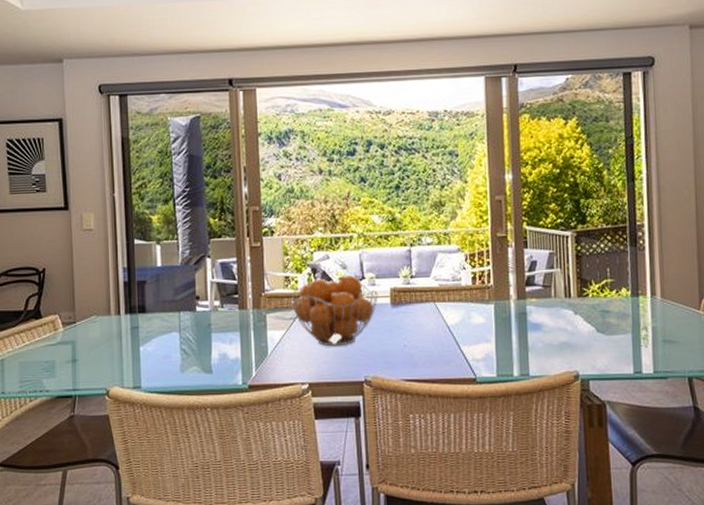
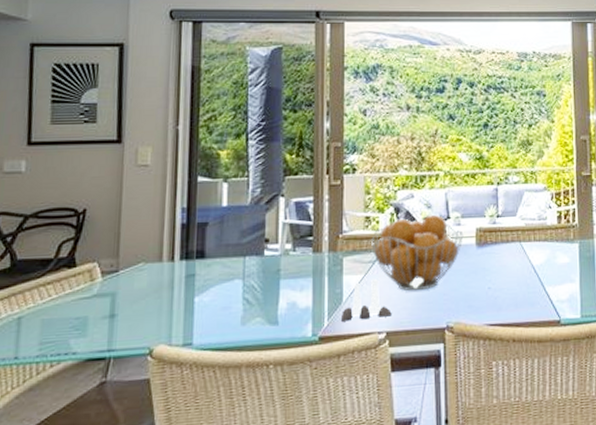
salt and pepper shaker set: none [267,334,313,372] -> present [342,278,392,321]

